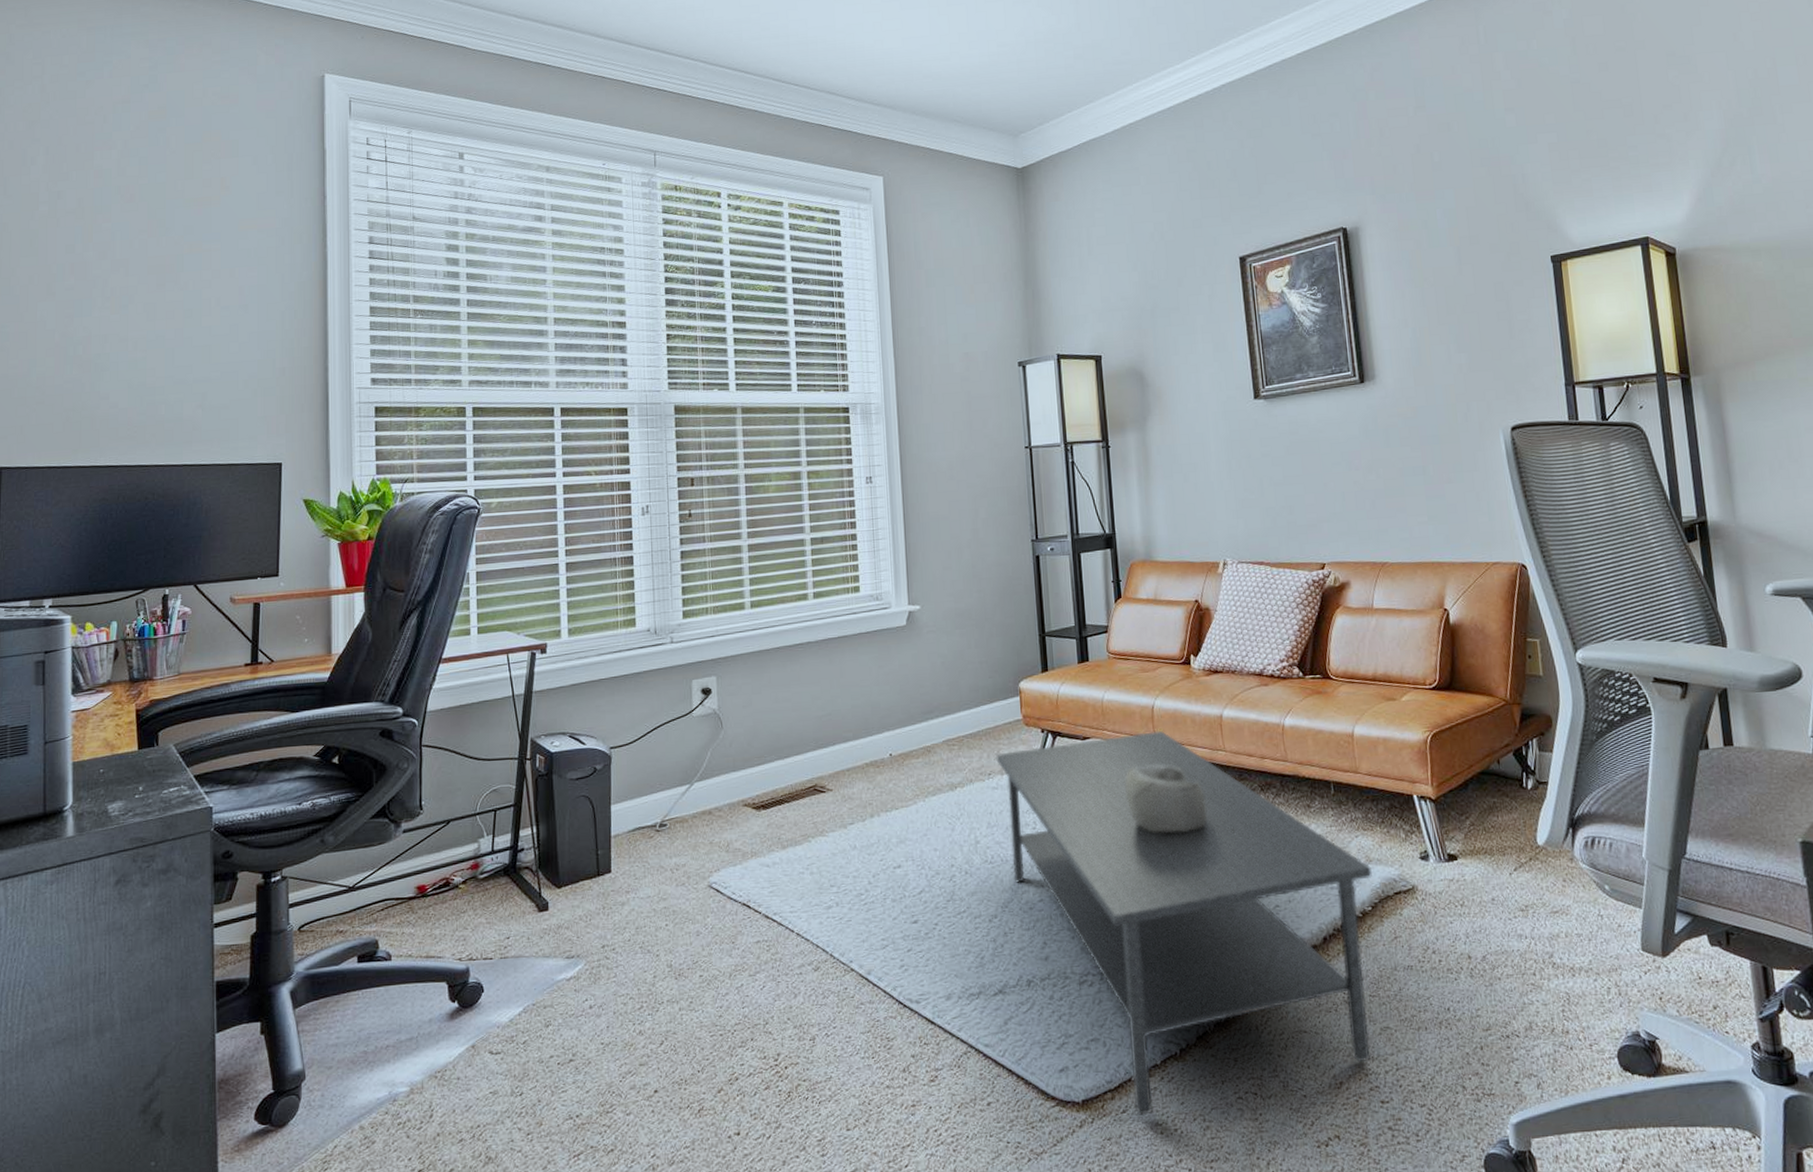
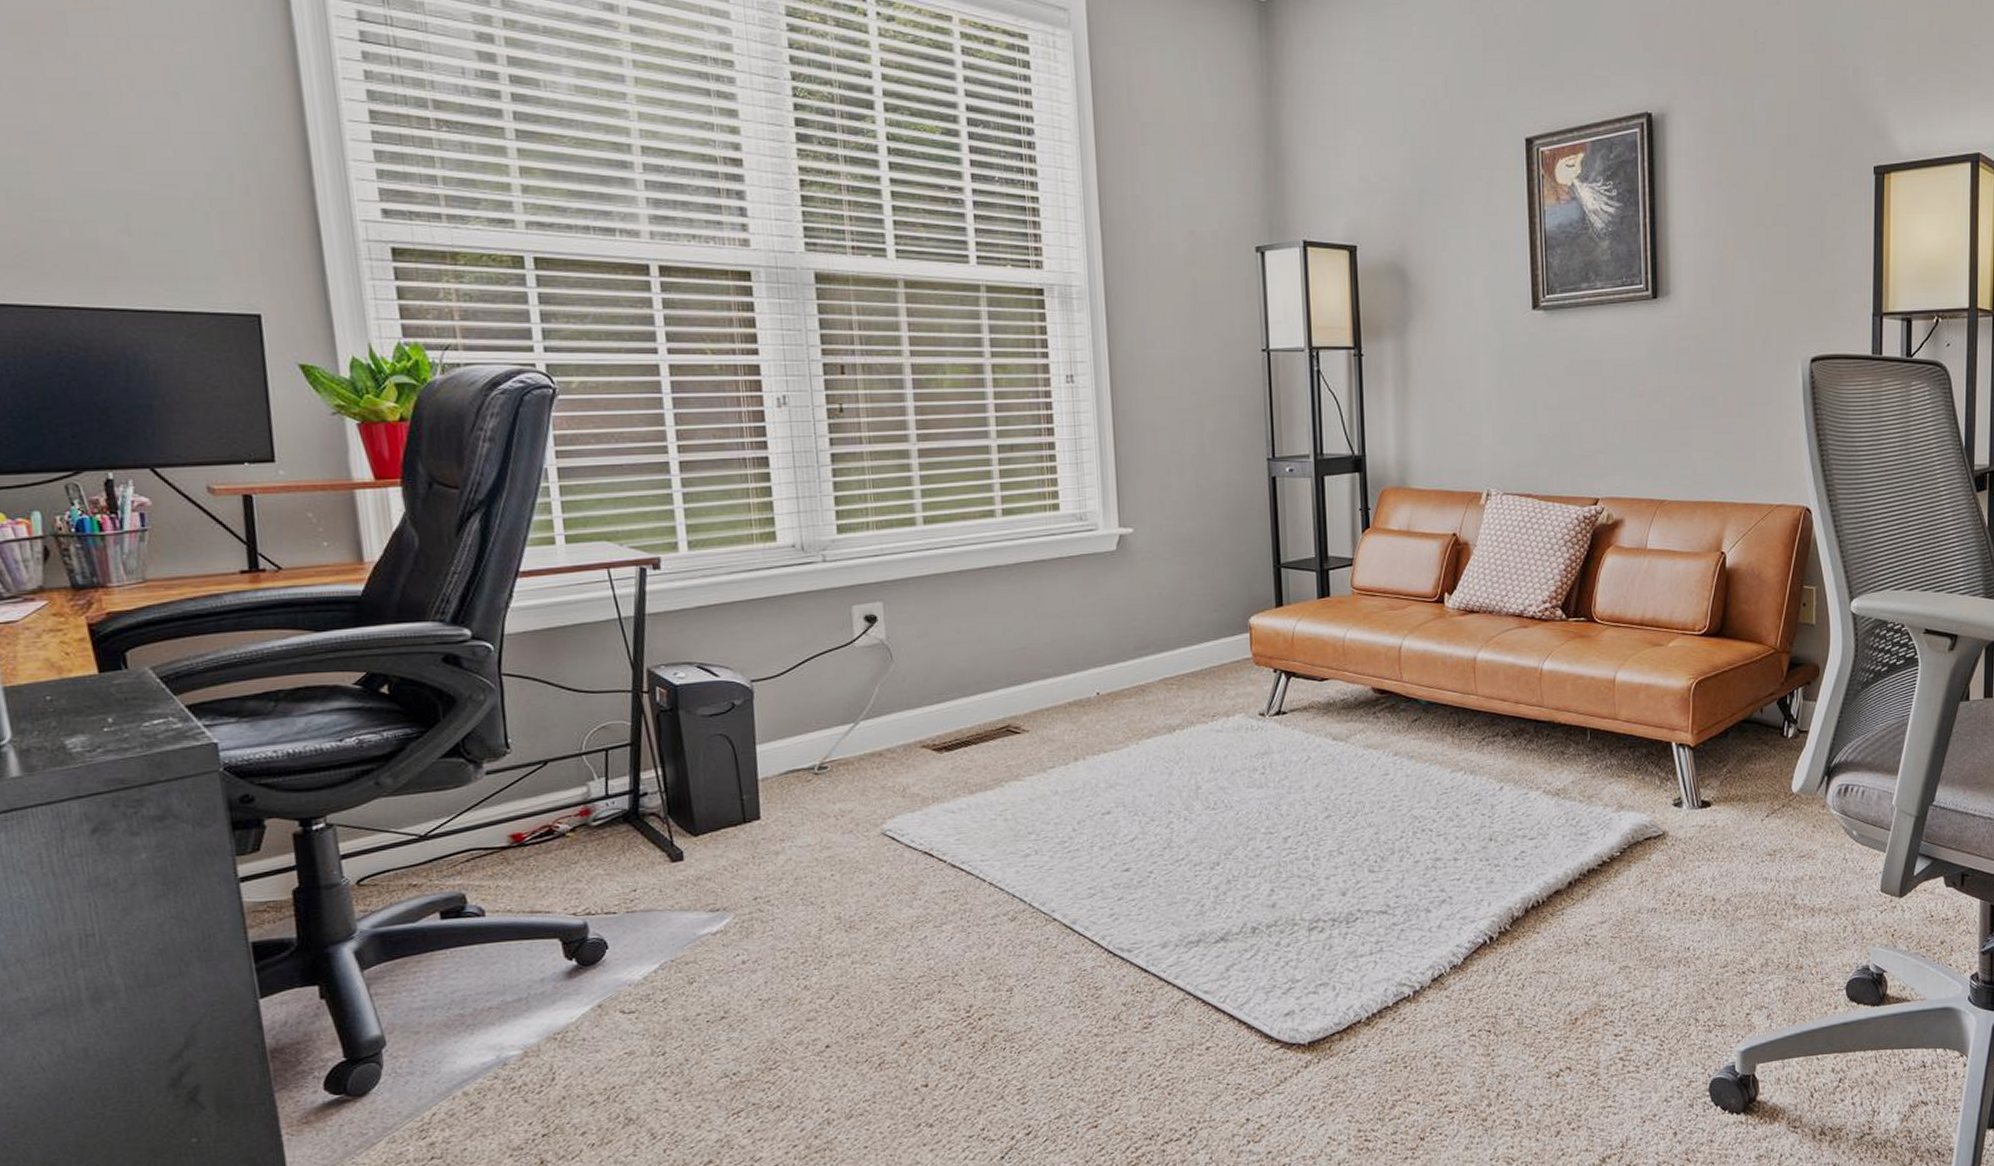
coffee table: present [996,730,1372,1115] -> none [1221,672,1623,1055]
decorative bowl: present [1125,764,1207,833] -> none [1366,708,1454,779]

